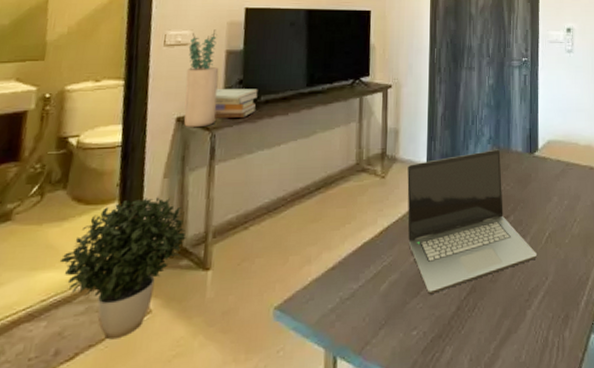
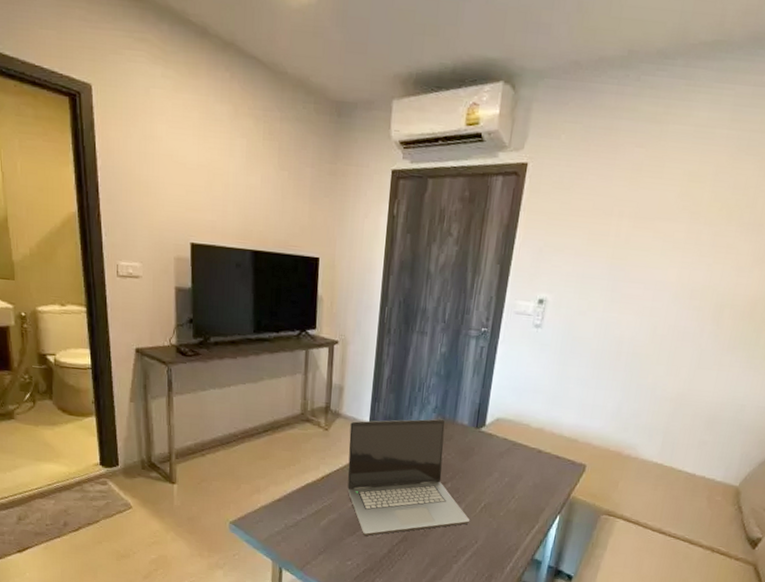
potted plant: present [59,197,186,340] -> none [56,415,154,523]
vase: present [184,29,219,128] -> none [140,264,171,361]
books: present [214,88,258,118] -> none [168,324,208,356]

